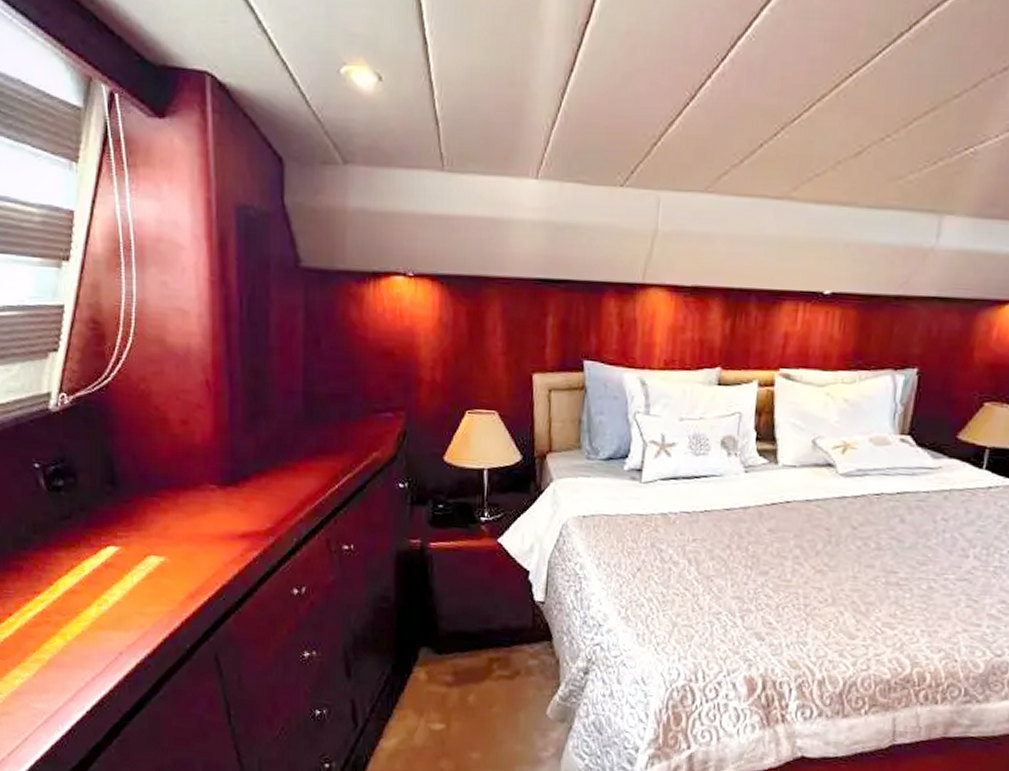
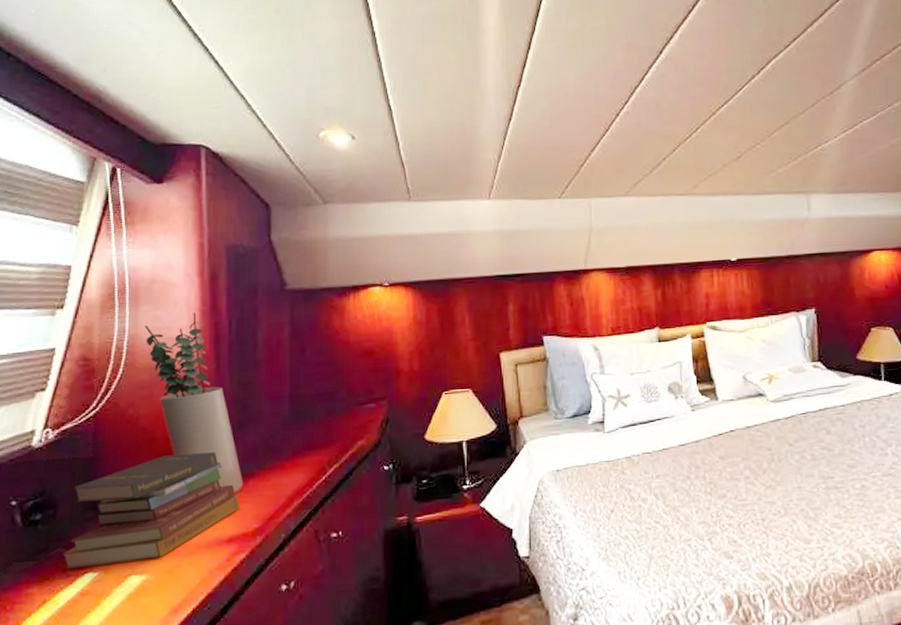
books: none [84,438,253,543] -> present [61,452,241,569]
vase: none [152,282,256,489] -> present [145,312,244,494]

